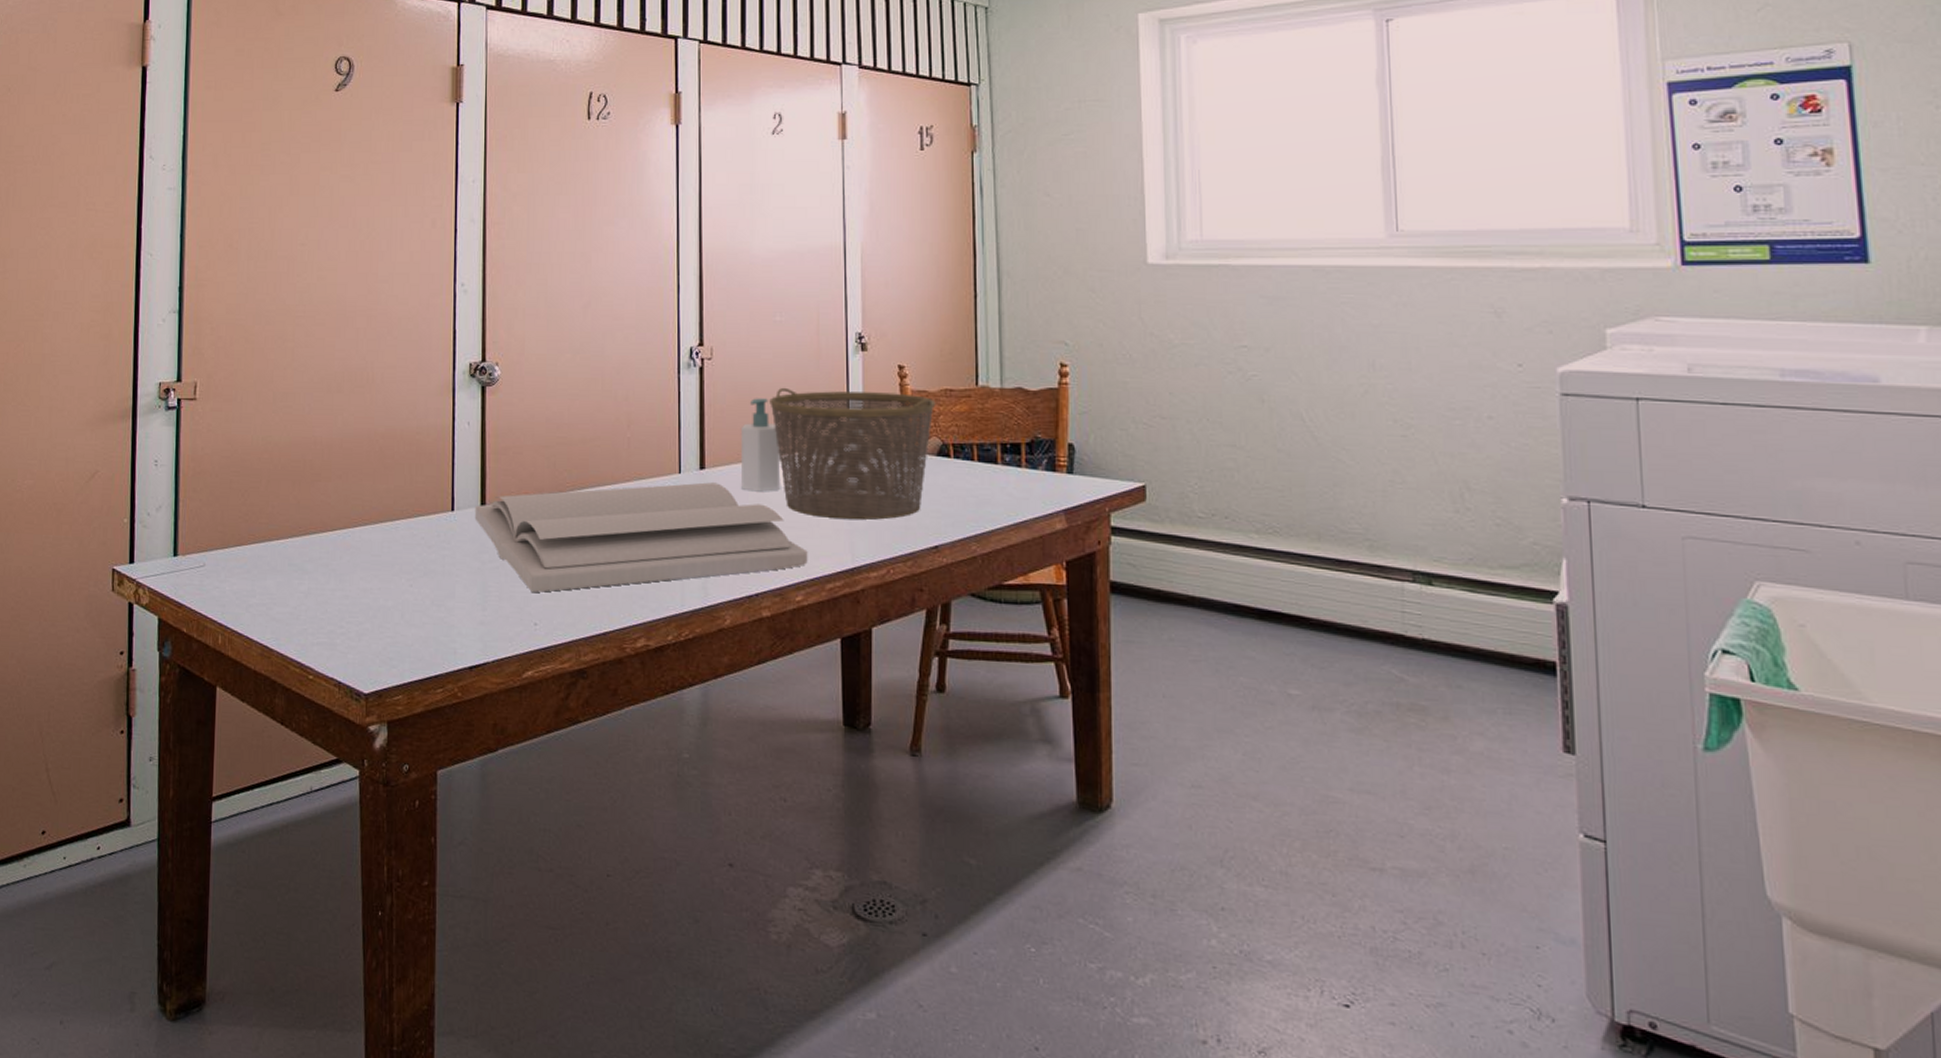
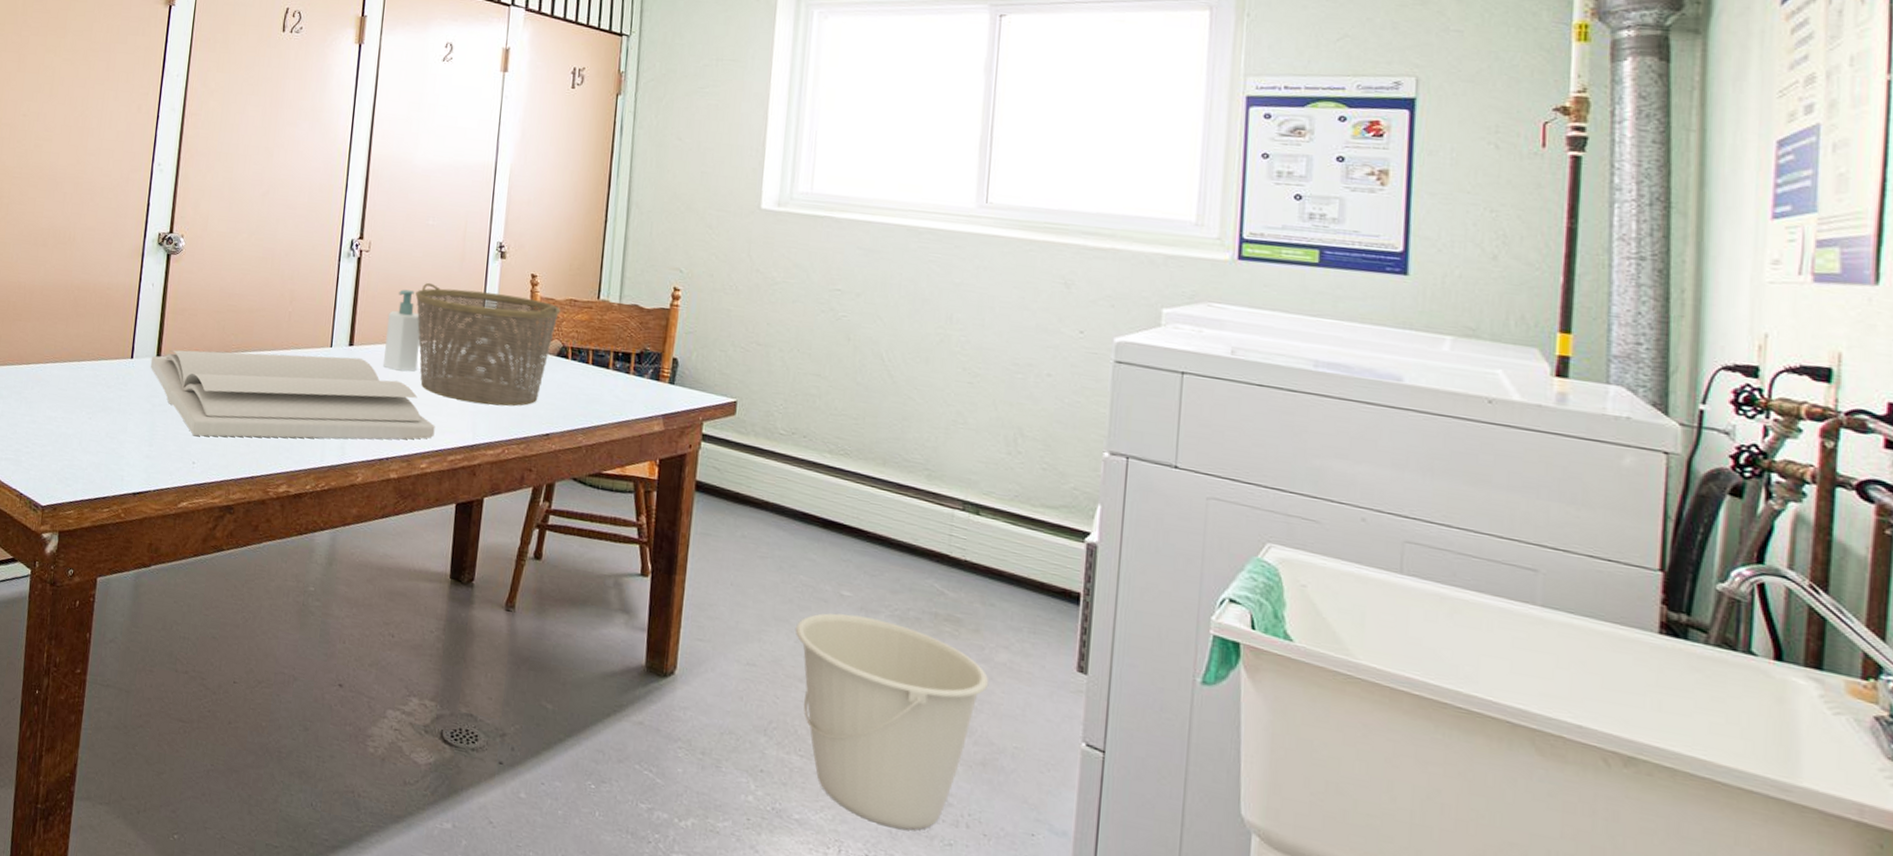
bucket: none [1241,715,1467,959] -> present [795,613,989,830]

